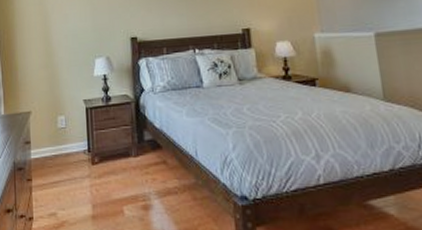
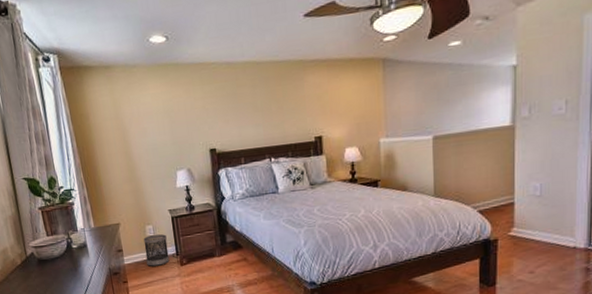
wastebasket: none [54,127,80,163] -> present [143,234,170,267]

